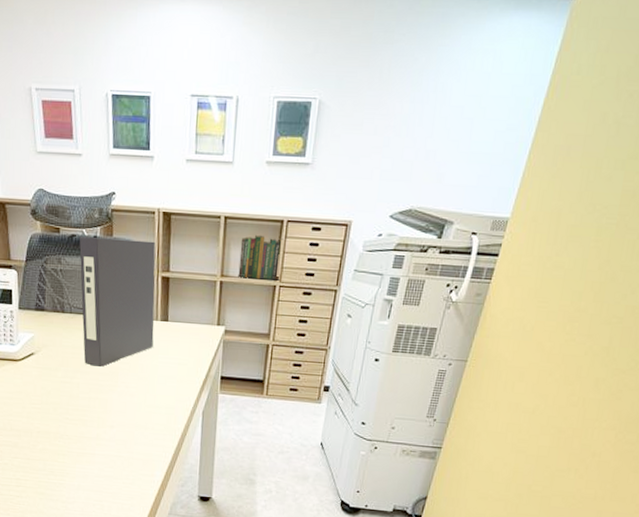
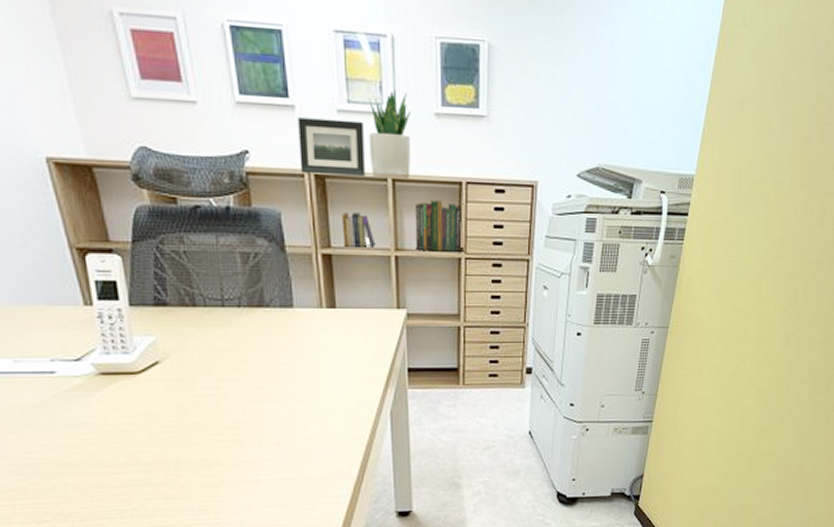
binder: present [79,237,156,367] -> none [206,208,320,371]
picture frame: none [152,166,206,214] -> present [298,117,365,176]
books: none [180,243,206,273] -> present [341,212,376,247]
planter: none [208,141,246,217] -> present [368,89,411,180]

